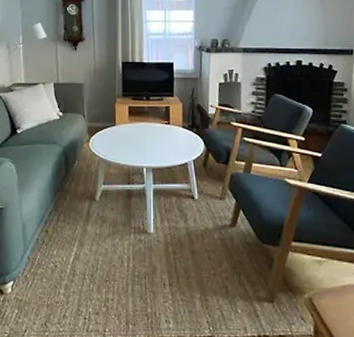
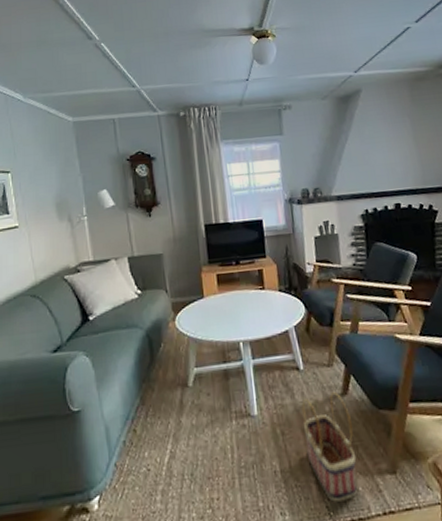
basket: none [193,222,239,319] -> present [302,391,357,502]

